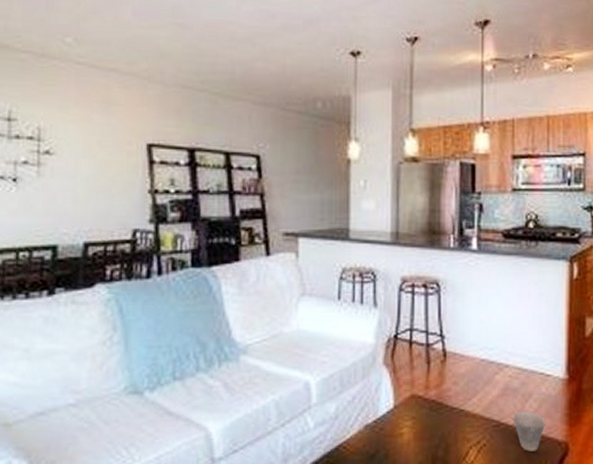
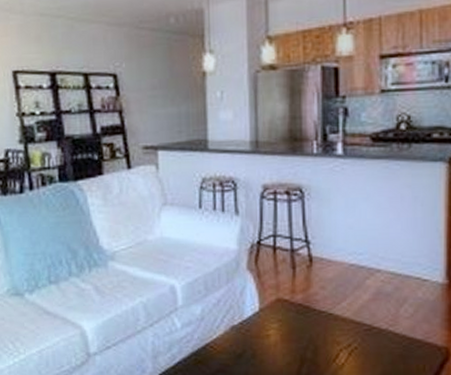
cup: present [512,411,546,451] -> none [385,315,423,356]

